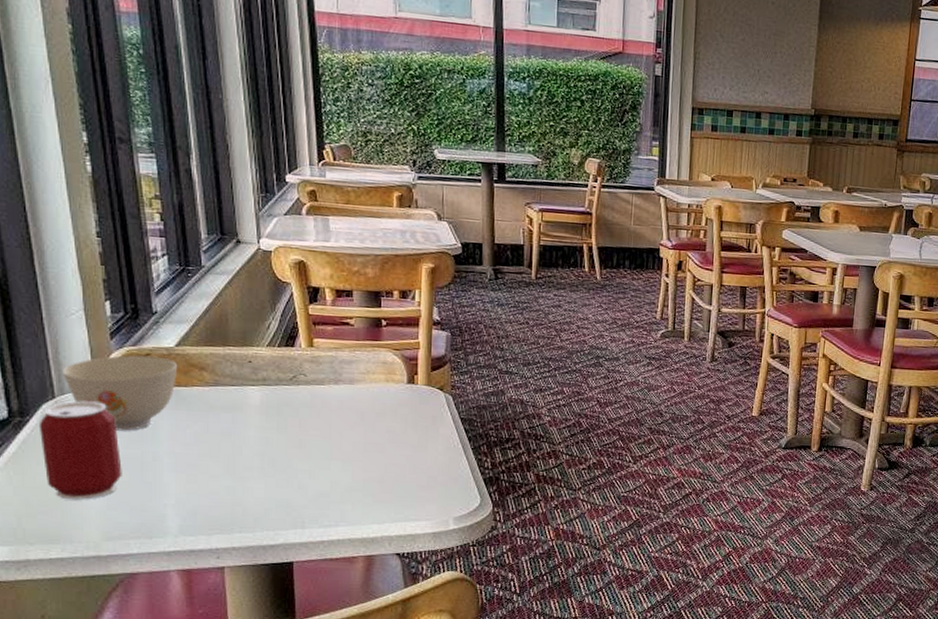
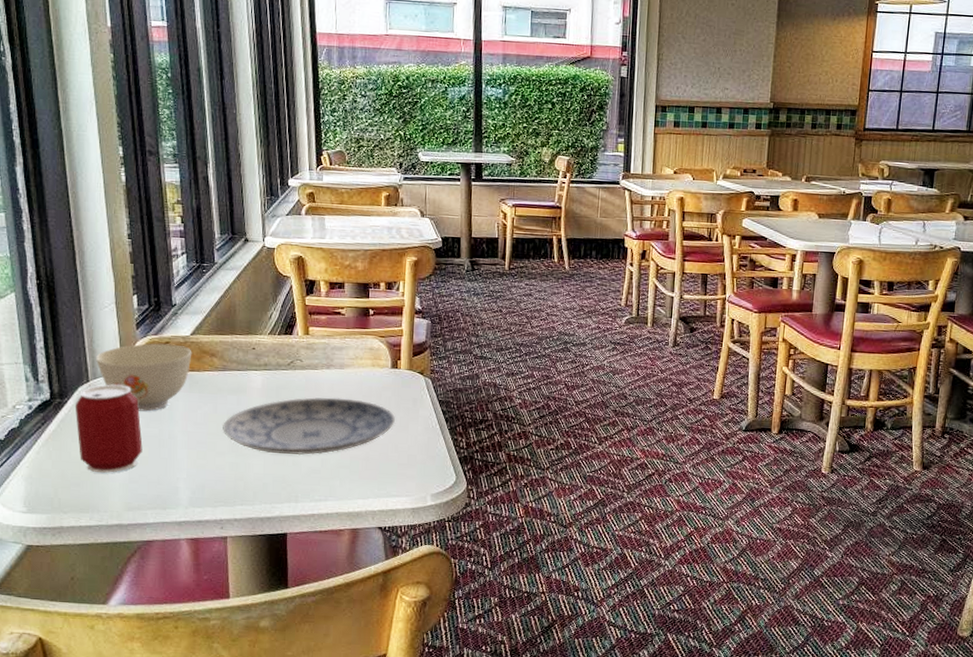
plate: none [216,415,412,478] -> present [223,397,395,456]

